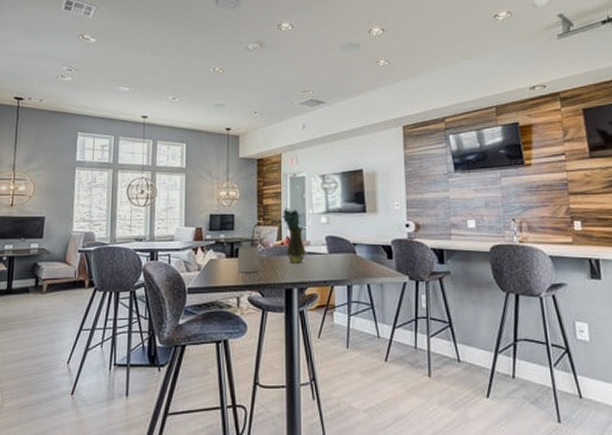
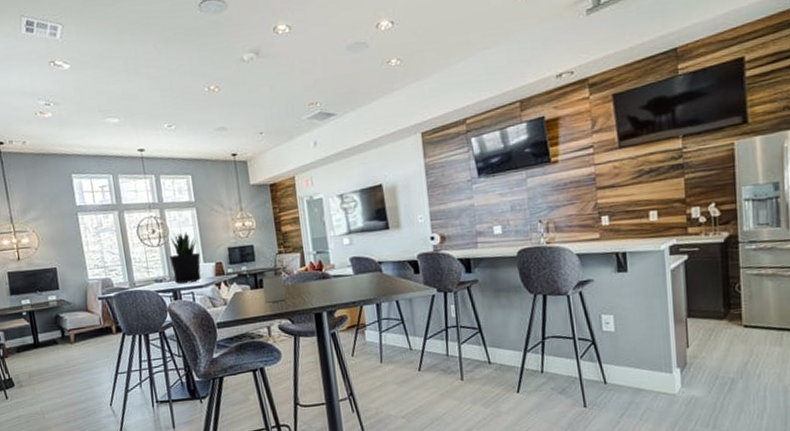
planter: none [153,195,183,245] -> present [169,231,201,284]
vase: present [282,207,306,263] -> none [303,232,332,288]

